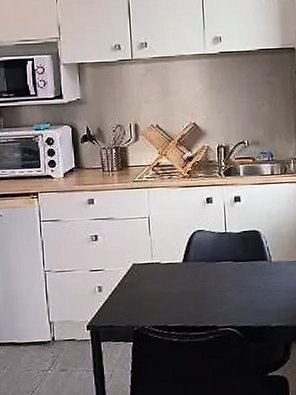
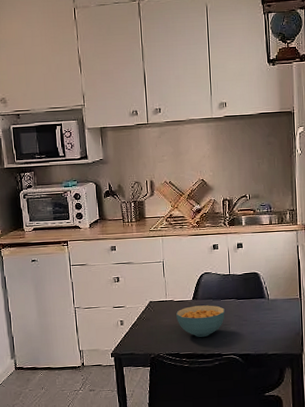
cereal bowl: none [164,268,221,306] -> present [176,305,225,337]

